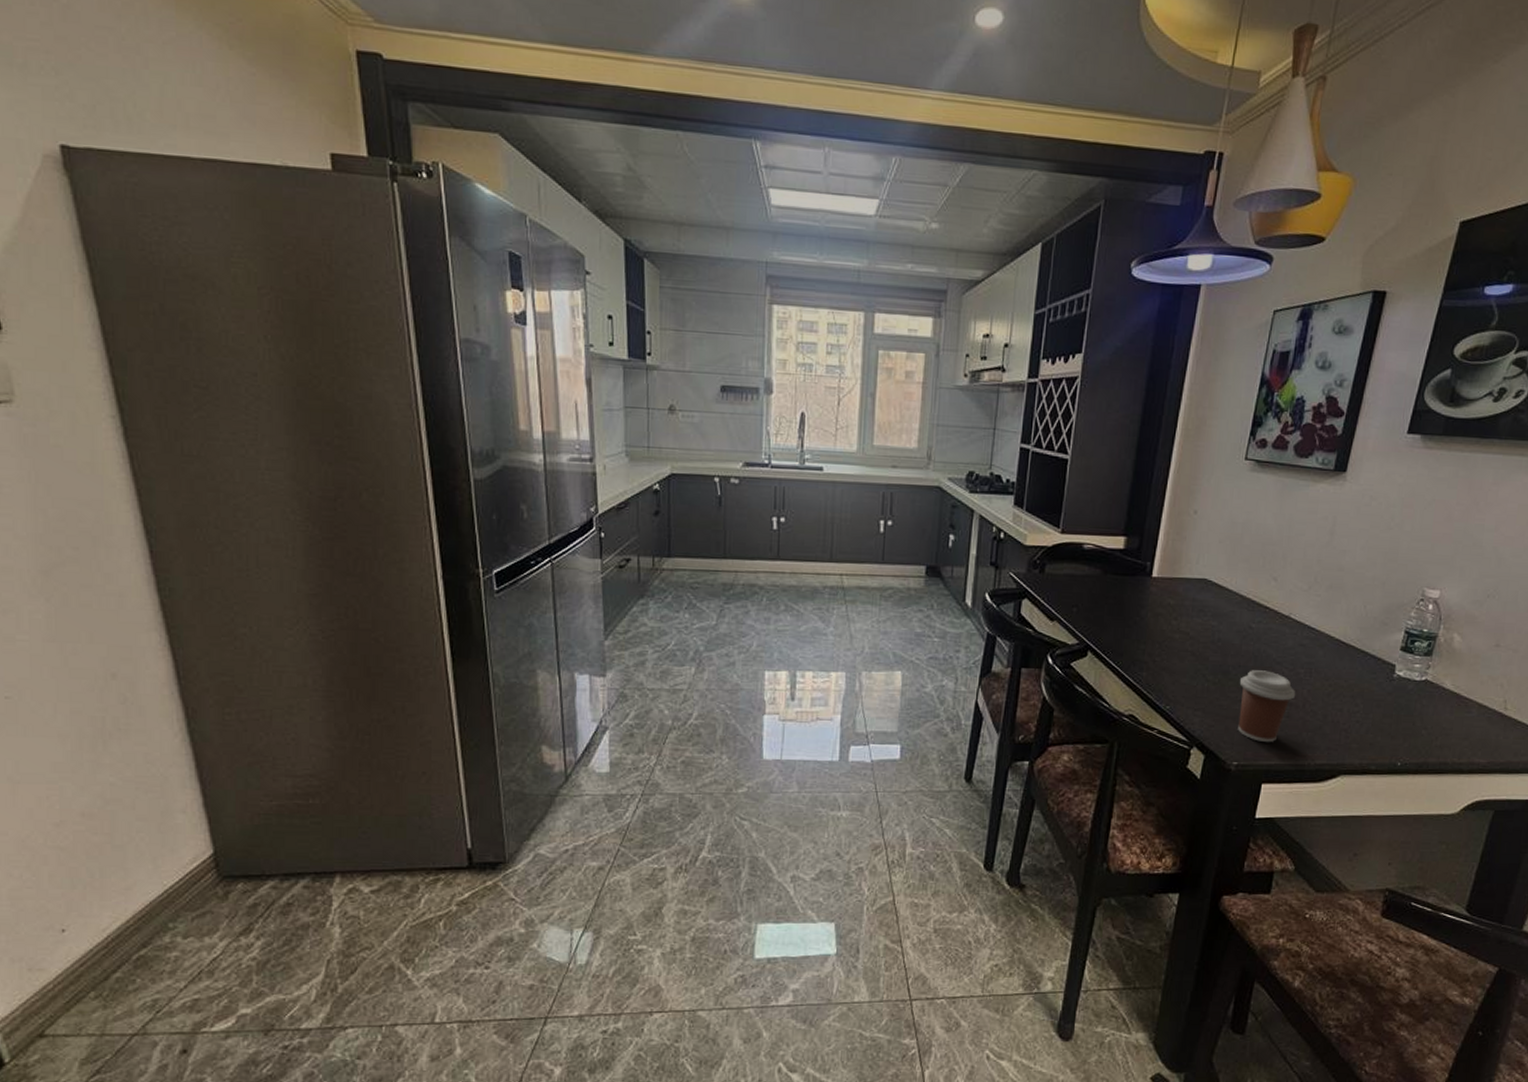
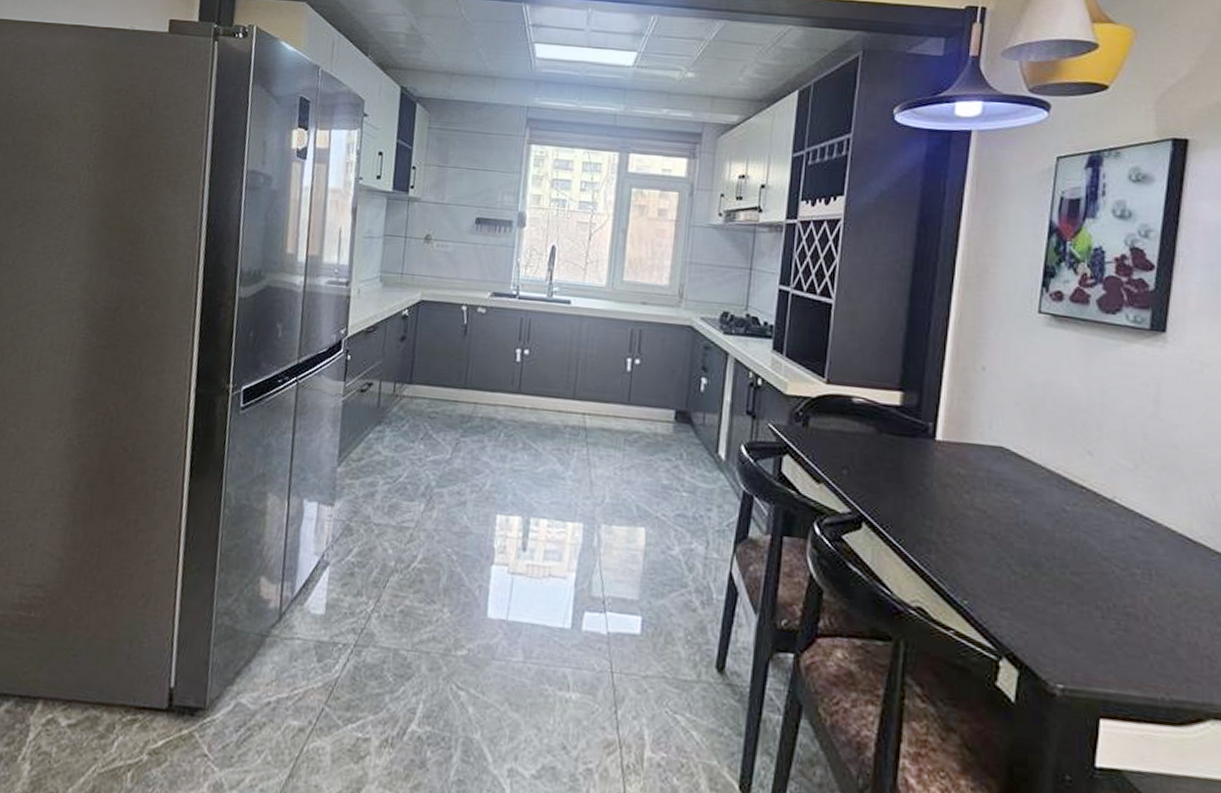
coffee cup: present [1238,670,1296,743] -> none [1056,564,1134,664]

